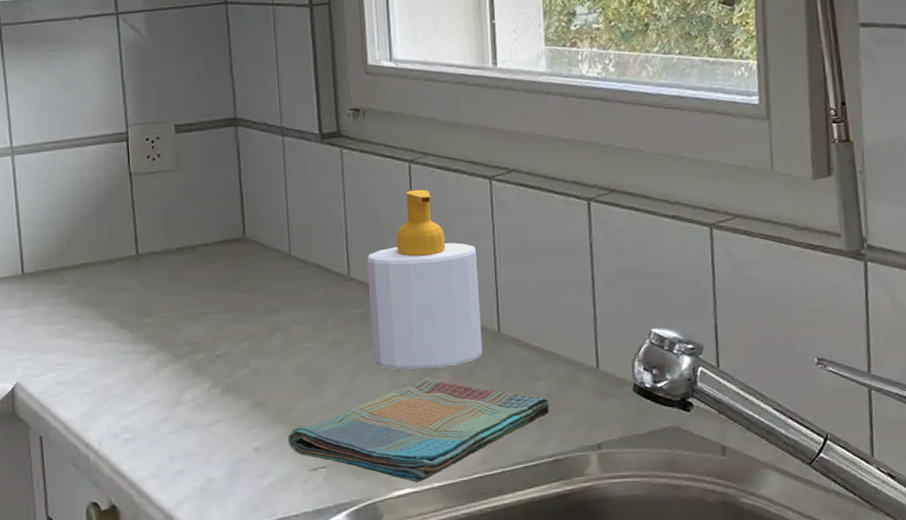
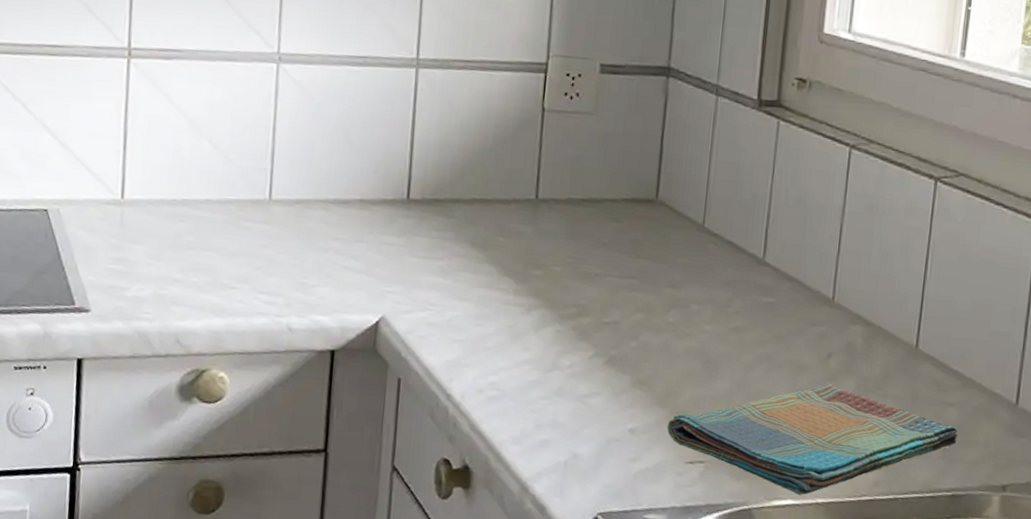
soap bottle: present [366,189,483,370] -> none [775,177,908,376]

